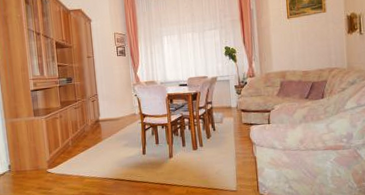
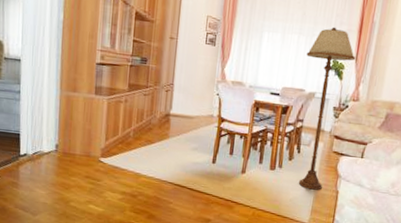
floor lamp: none [202,20,244,160] -> present [298,27,356,190]

